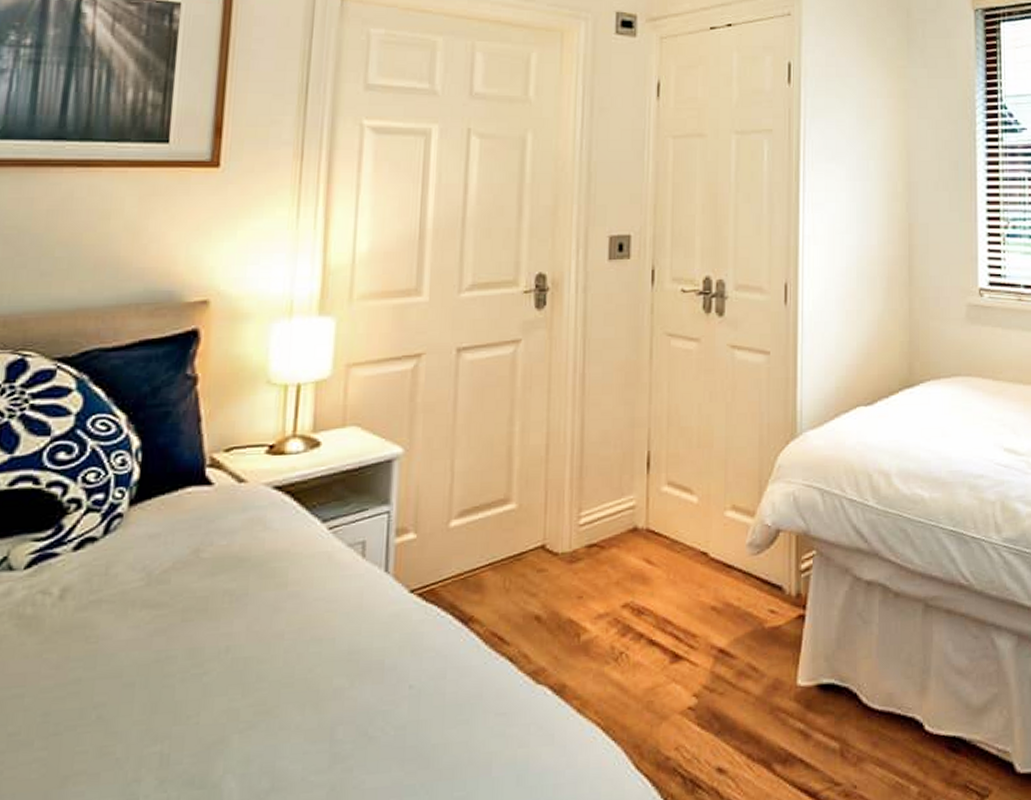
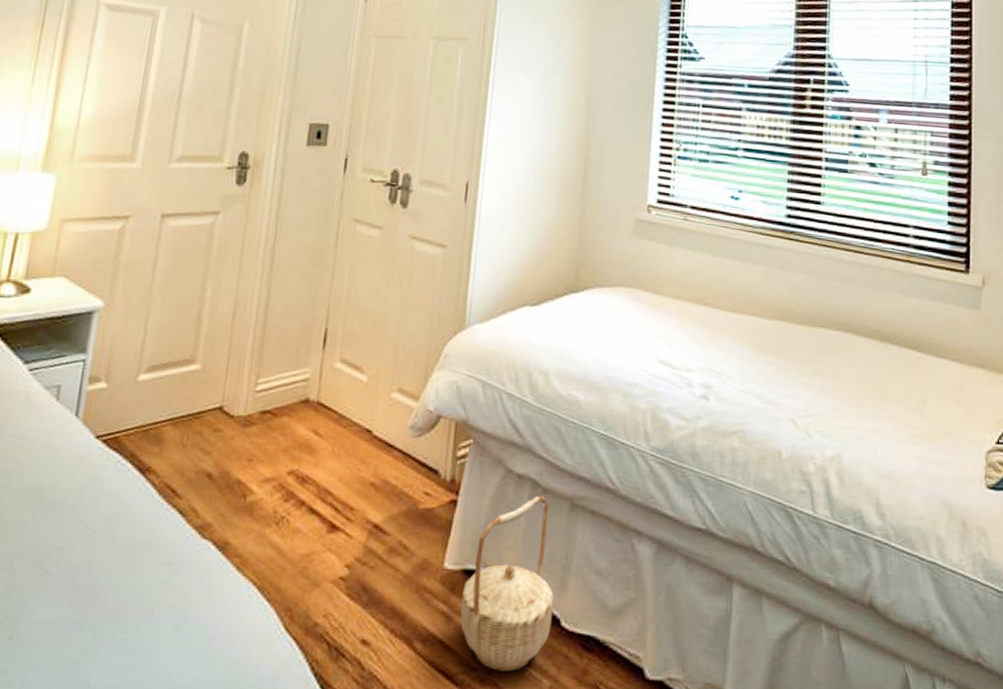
basket: none [819,600,915,783] -> present [460,495,554,672]

